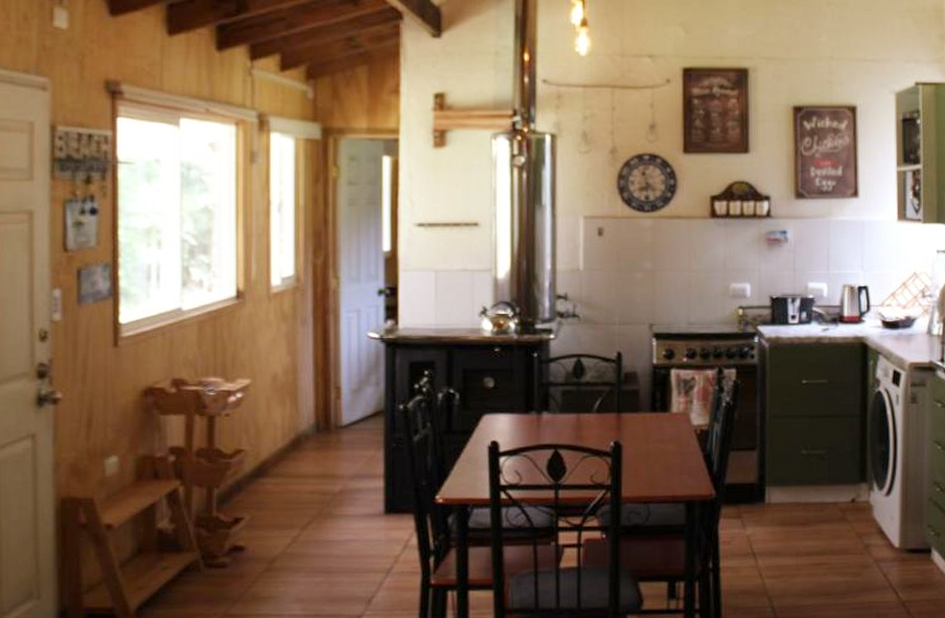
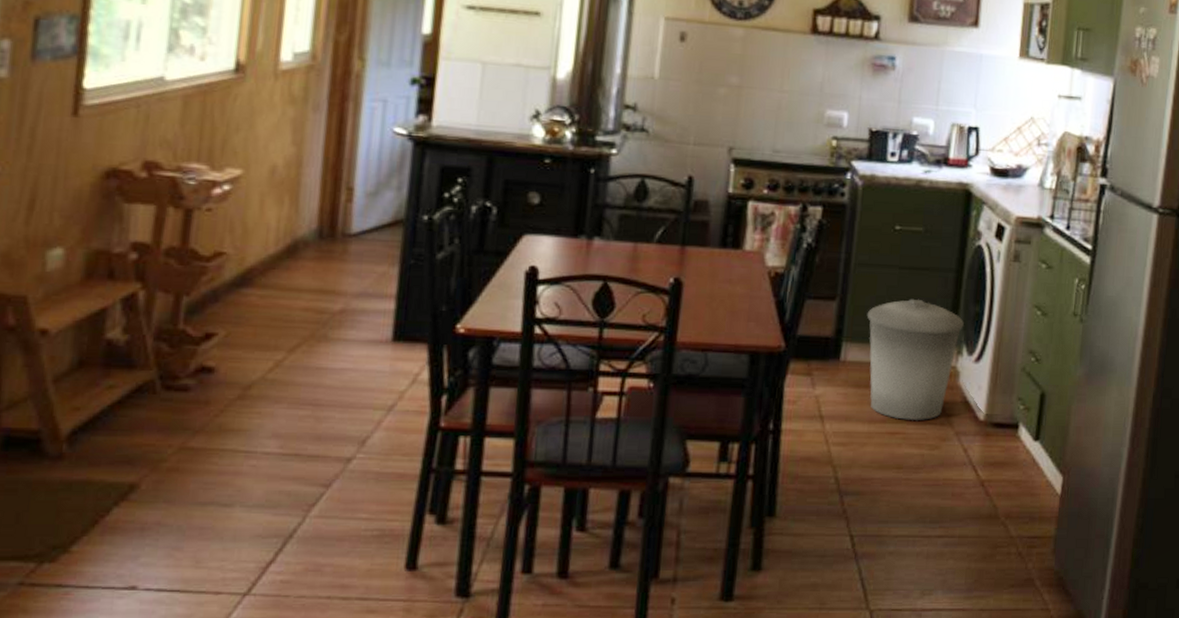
trash can: none [784,443,872,553] -> present [867,298,964,421]

